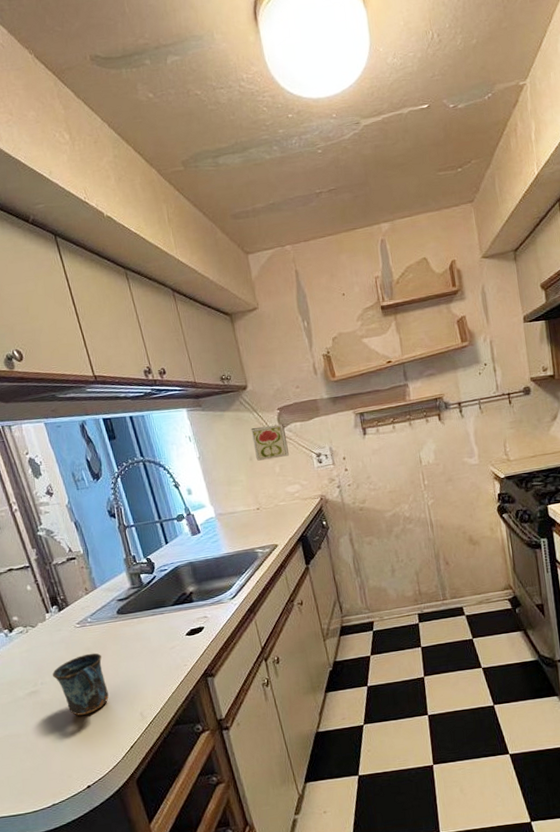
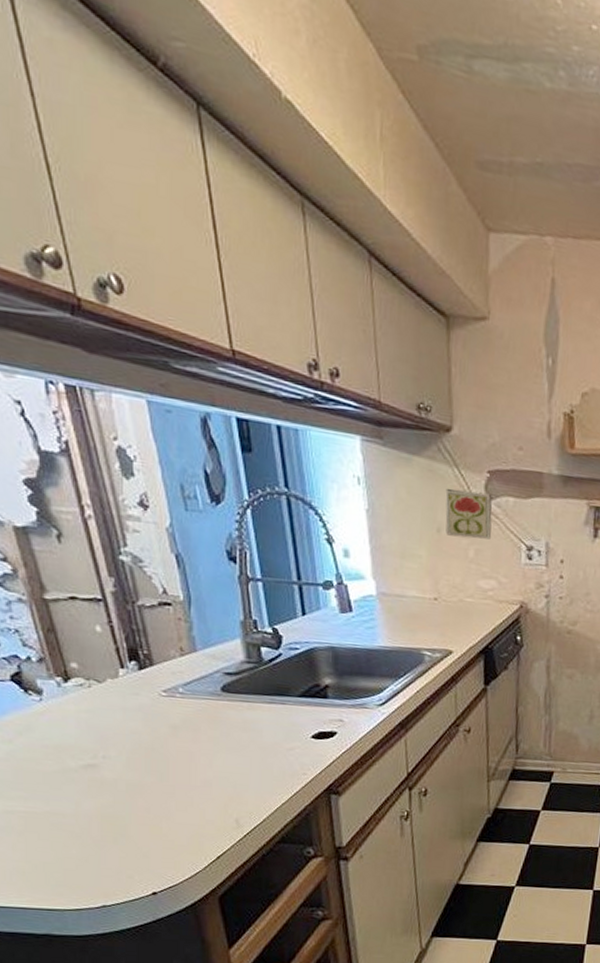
mug: present [52,653,109,716] -> none [119,732,196,808]

